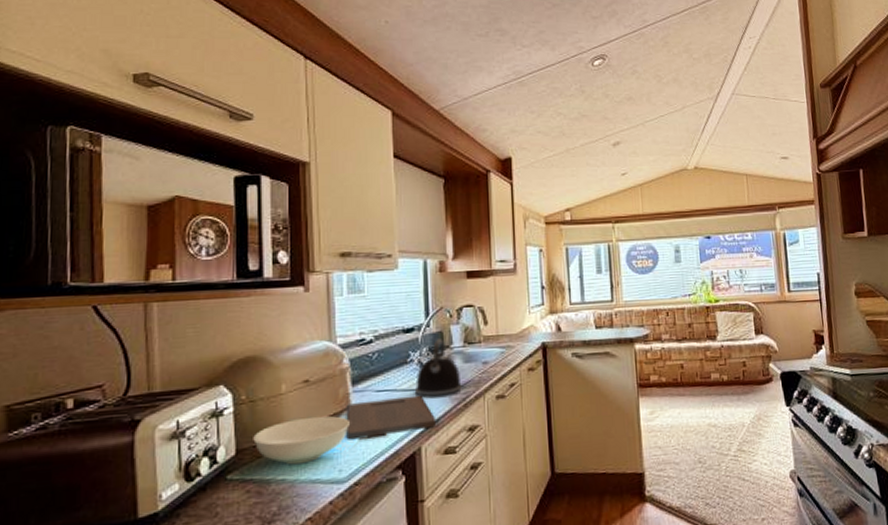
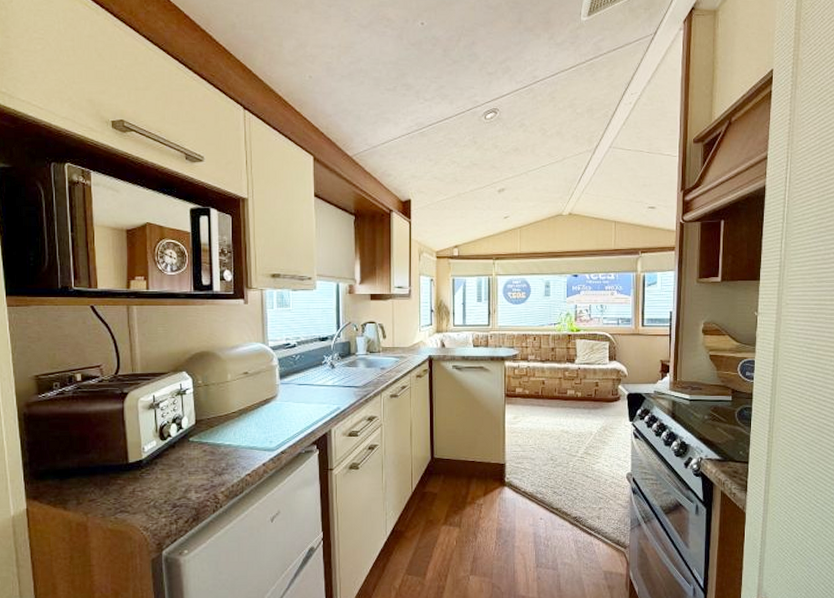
bowl: present [253,415,351,465] -> none [207,400,279,435]
cutting board: present [346,395,437,440] -> none [275,390,344,420]
kettle: present [414,339,462,399] -> none [327,347,364,393]

